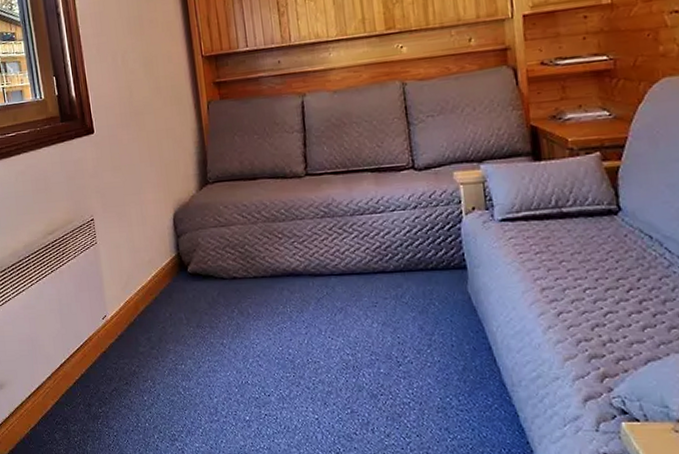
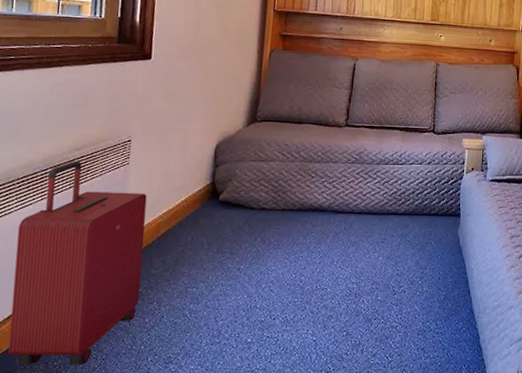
suitcase: none [18,244,135,441] -> present [8,160,147,365]

